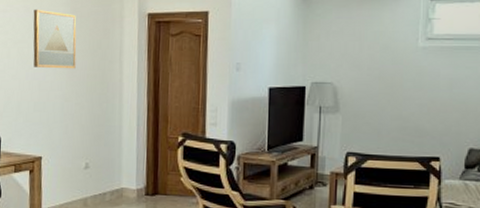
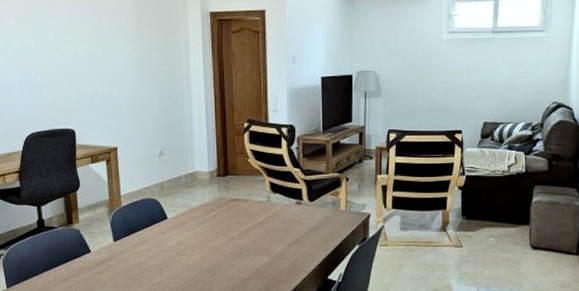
wall art: present [33,9,77,69] -> none [99,8,144,65]

